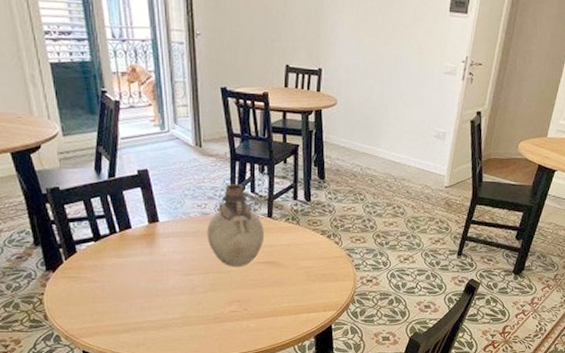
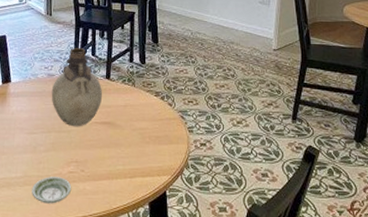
saucer: none [192,316,235,342] -> present [32,177,72,204]

